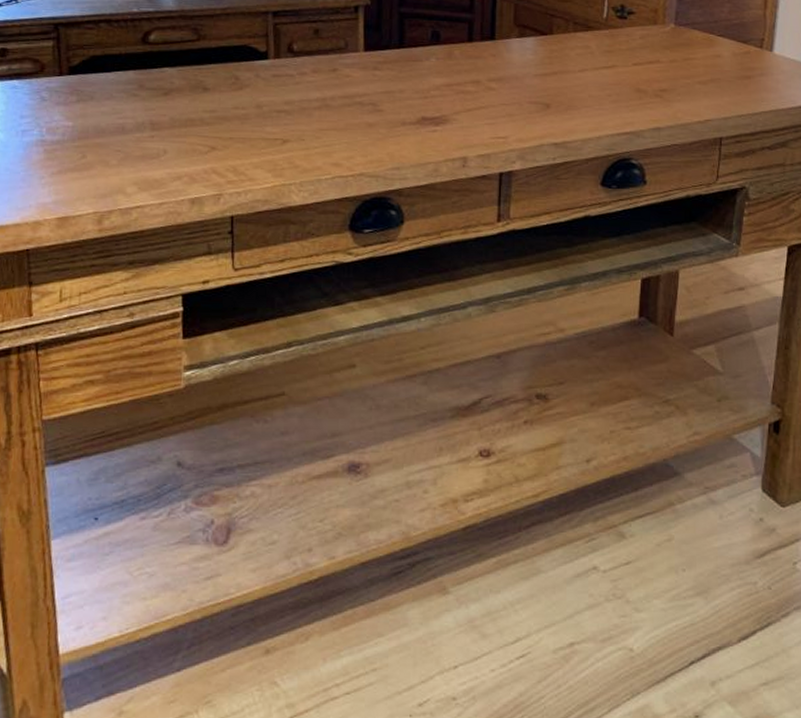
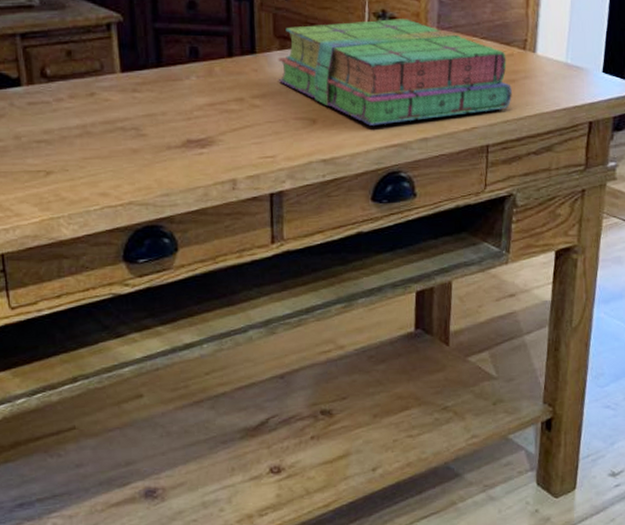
stack of books: none [515,14,747,113] -> present [278,19,512,126]

